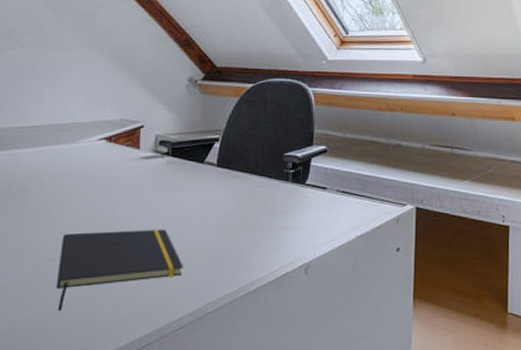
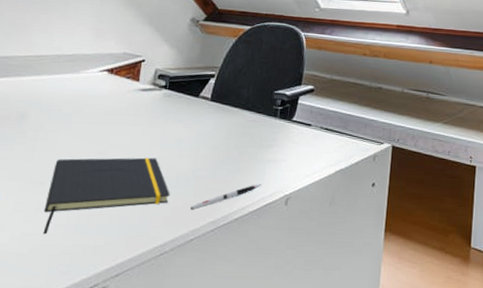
pen: none [205,253,279,283] -> present [189,184,262,211]

